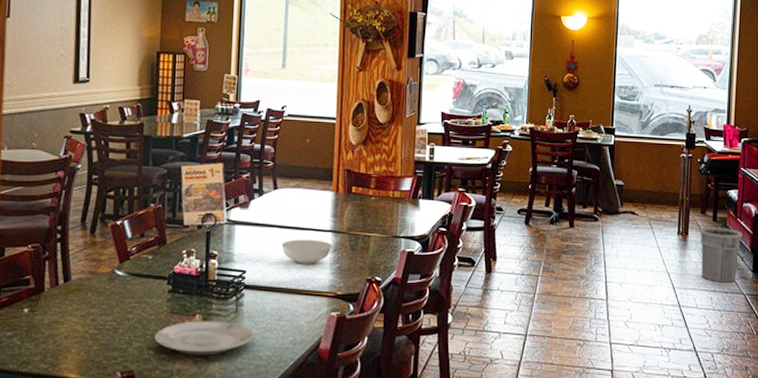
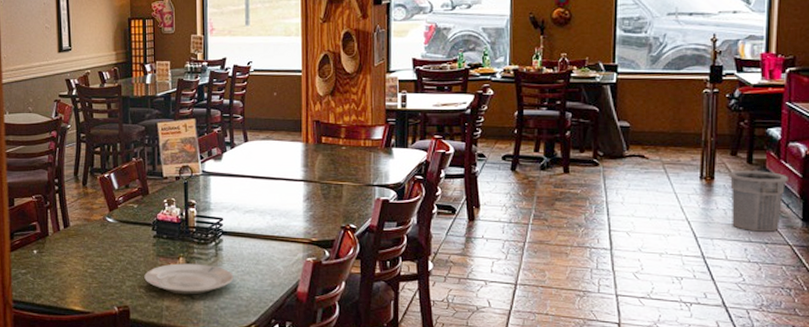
bowl: present [281,239,333,264] -> none [255,189,305,212]

